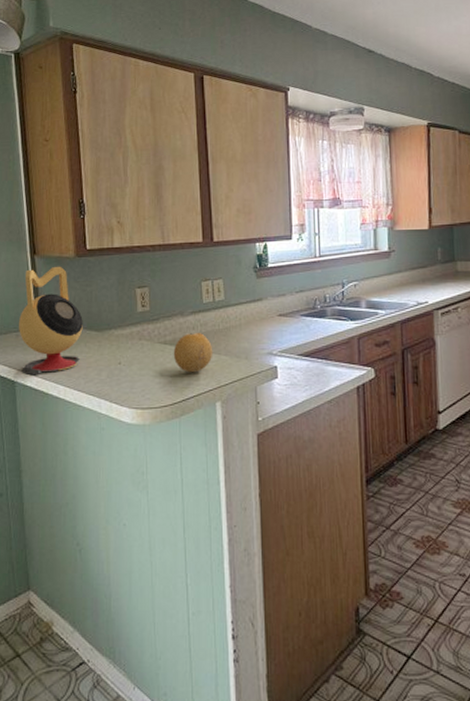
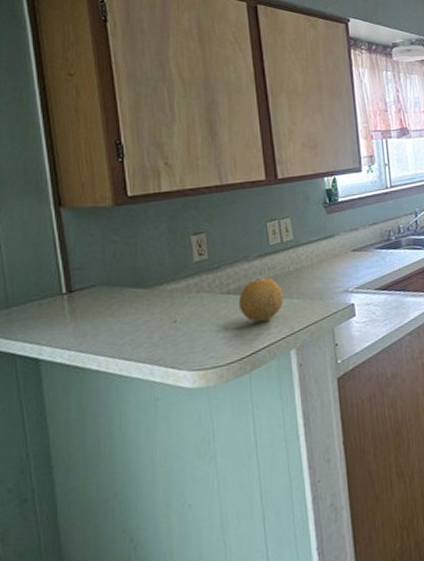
kettle: present [19,266,83,375] -> none [42,217,127,349]

